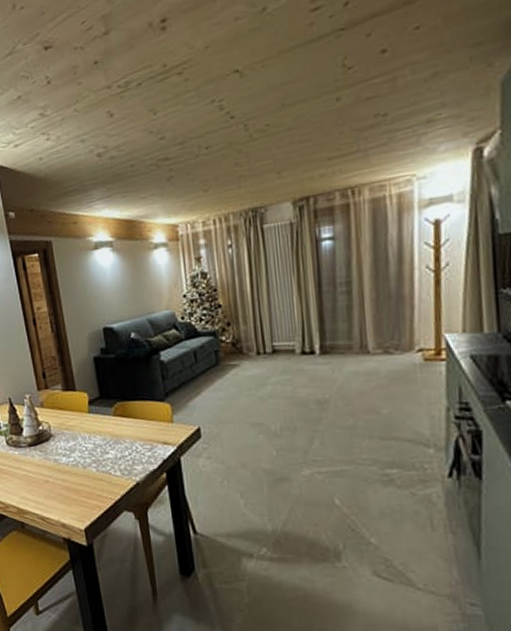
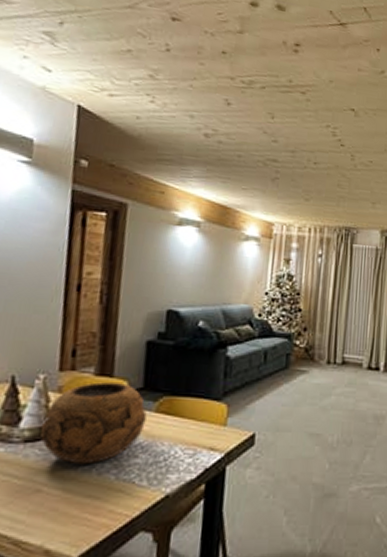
decorative bowl: none [36,395,108,461] -> present [40,382,147,465]

